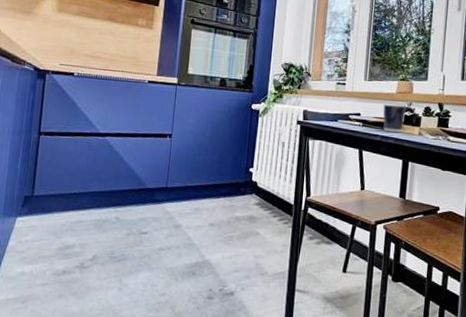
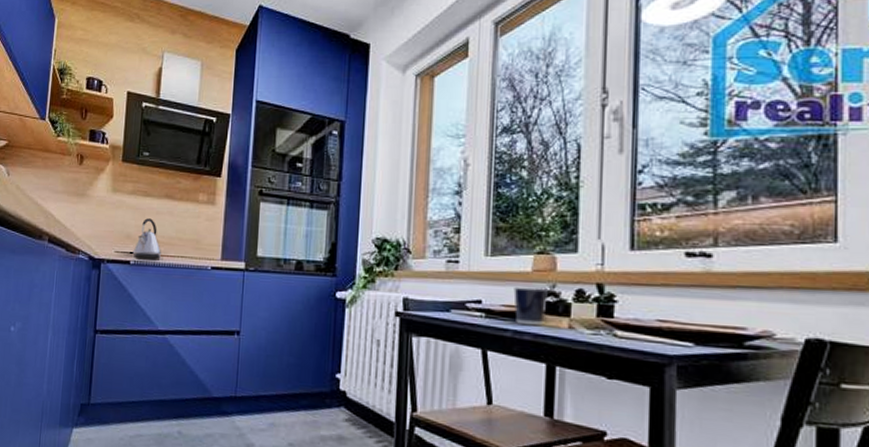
kettle: none [76,37,104,75] -> present [132,218,162,262]

